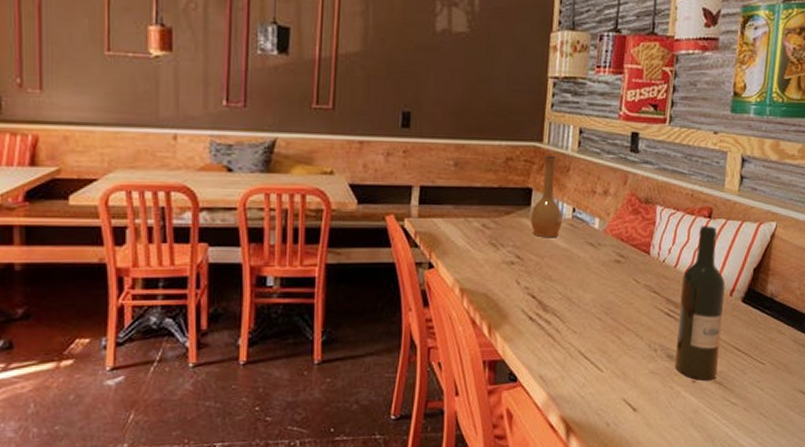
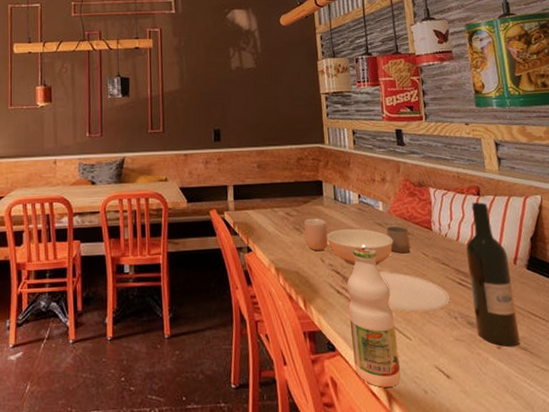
cup: none [501,232,530,270] -> present [303,218,328,250]
bowl: none [527,247,604,291] -> present [327,228,393,266]
vase: present [530,155,563,238] -> none [324,153,352,221]
beverage bottle: none [535,268,591,420] -> present [346,246,401,388]
plate: none [582,298,654,344] -> present [380,271,450,313]
cup: none [598,247,624,279] -> present [386,226,411,254]

